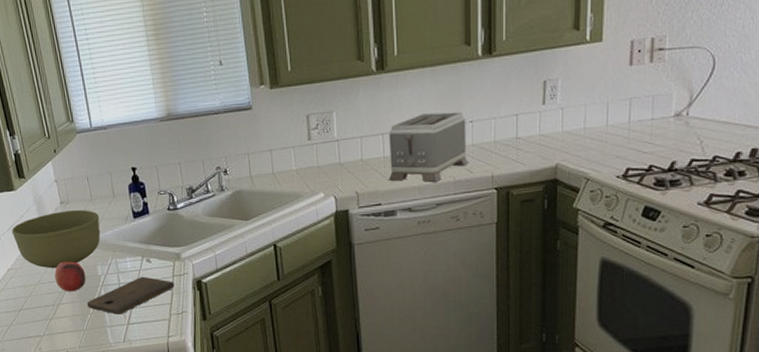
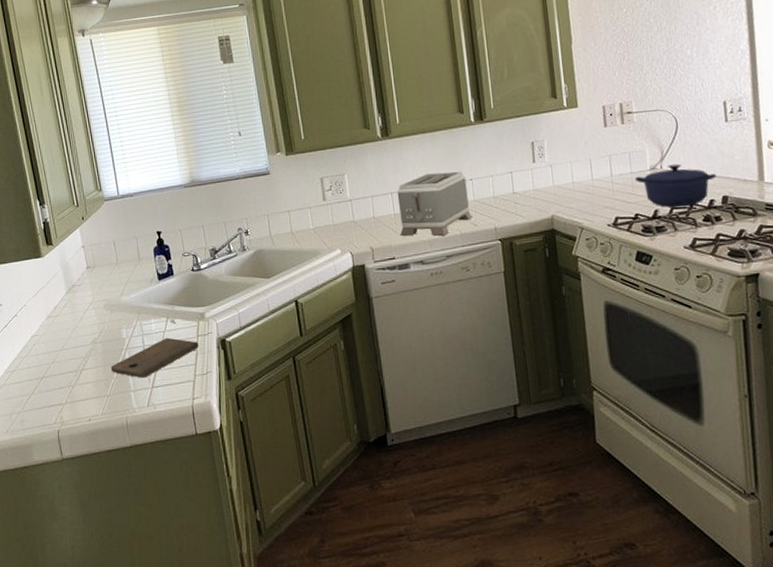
bowl: present [12,210,101,269] -> none [38,274,126,334]
fruit: present [54,261,86,292] -> none [79,325,111,357]
cooking pot: none [655,110,749,159] -> present [635,163,717,207]

